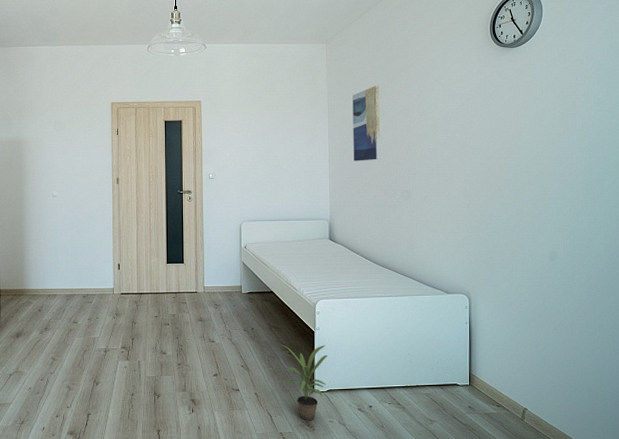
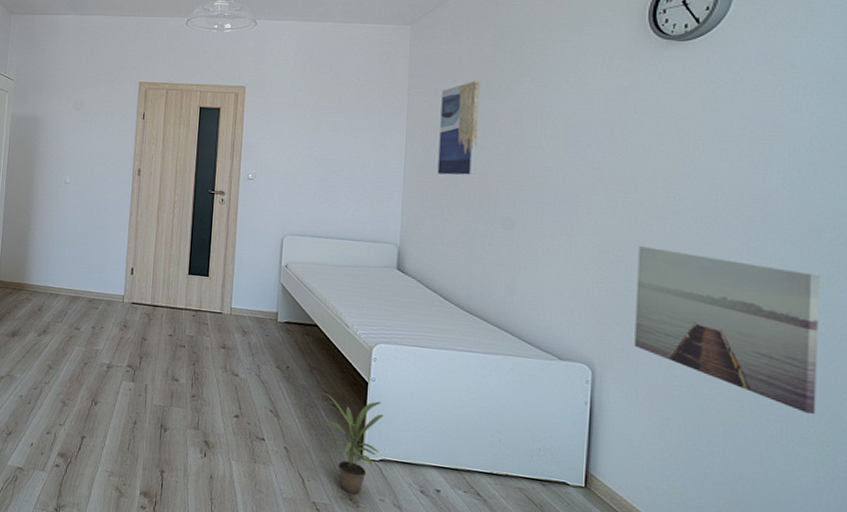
wall art: none [493,202,607,308] -> present [634,245,820,414]

